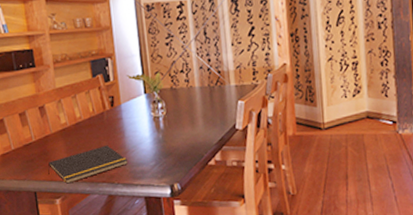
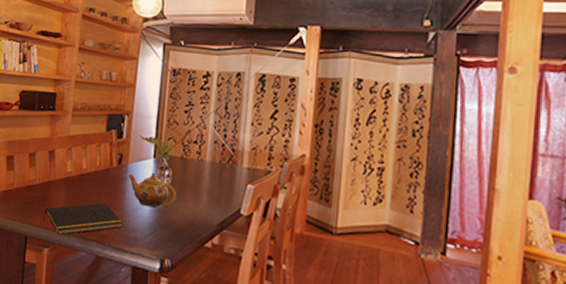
teapot: none [124,107,173,141] -> present [129,172,176,208]

